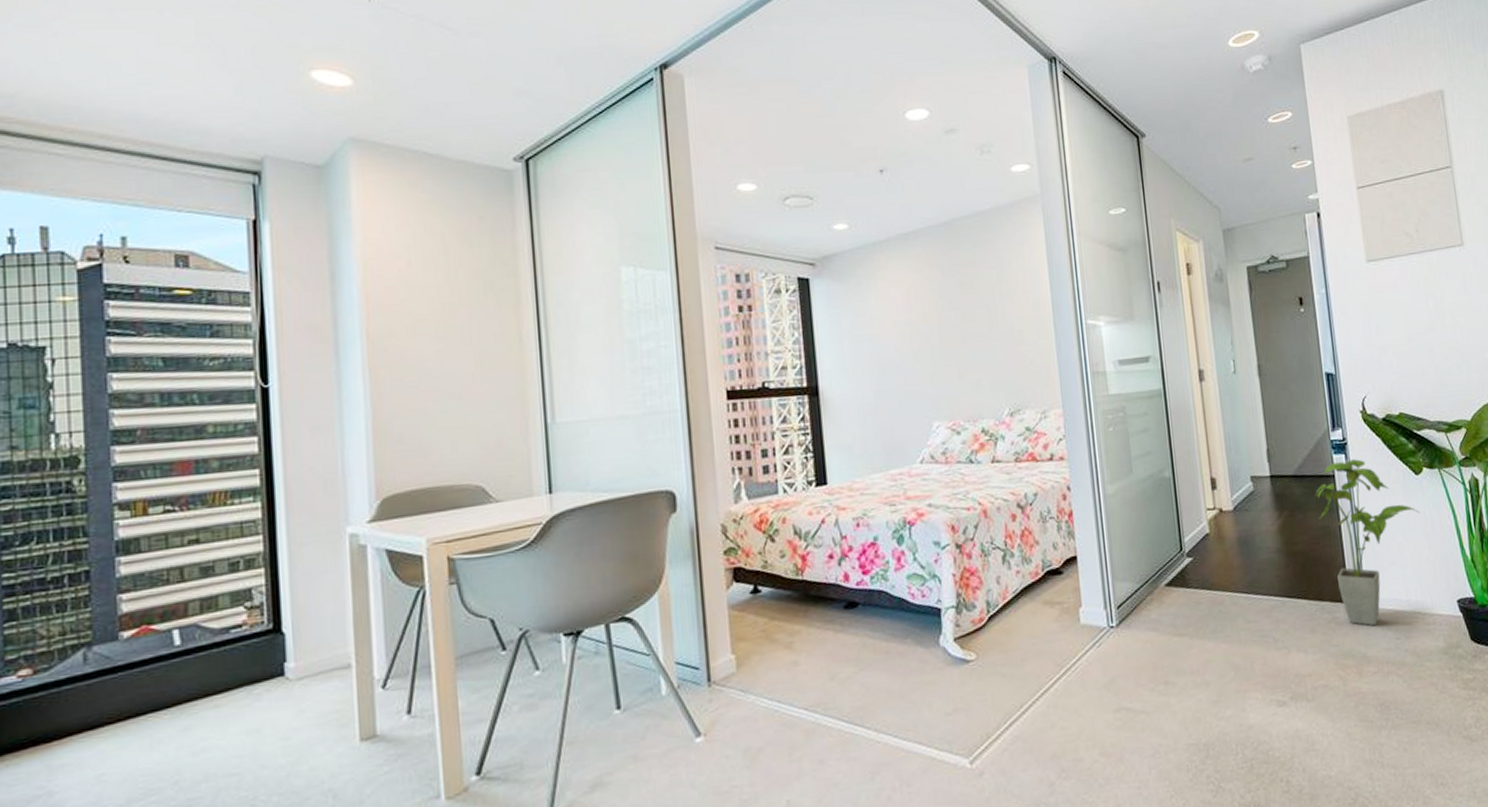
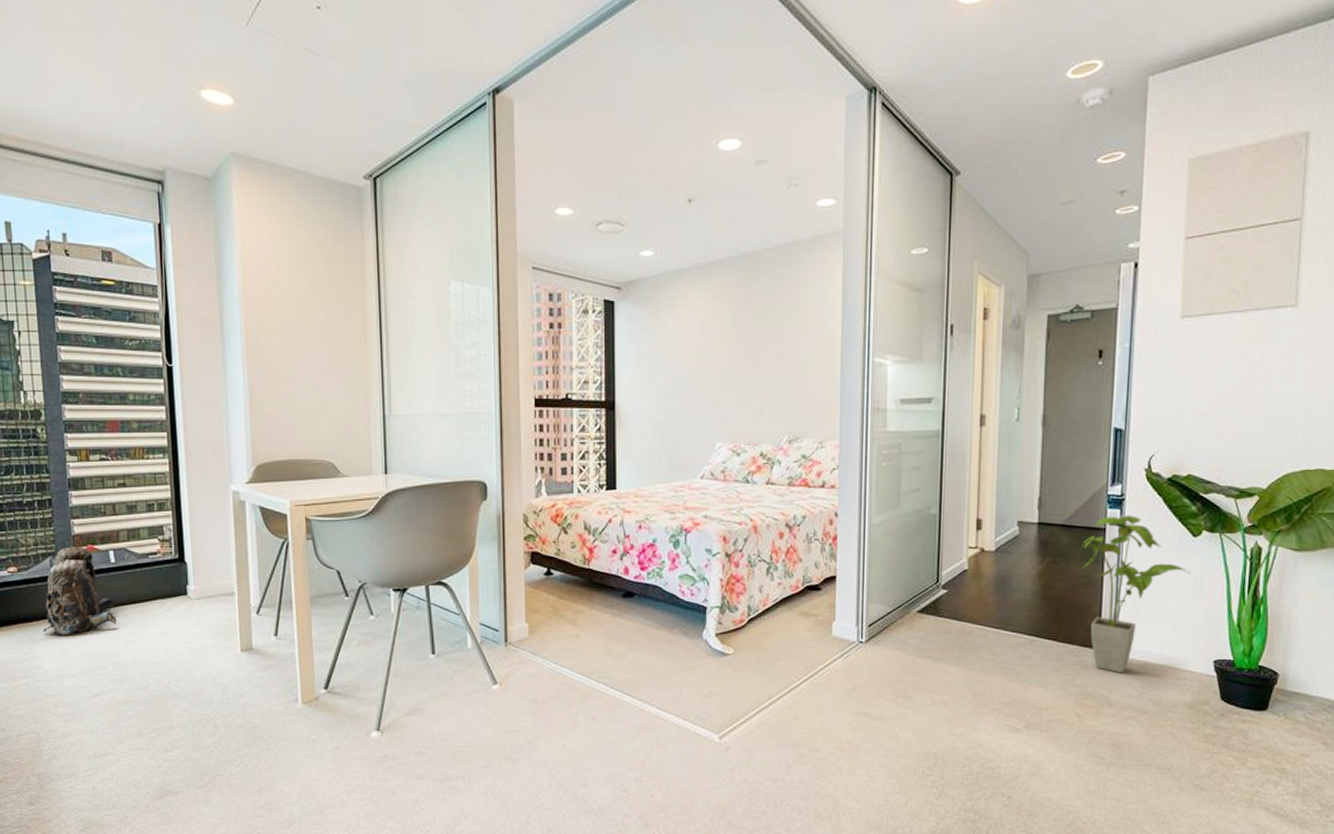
backpack: none [67,629,181,755] -> present [43,546,117,635]

